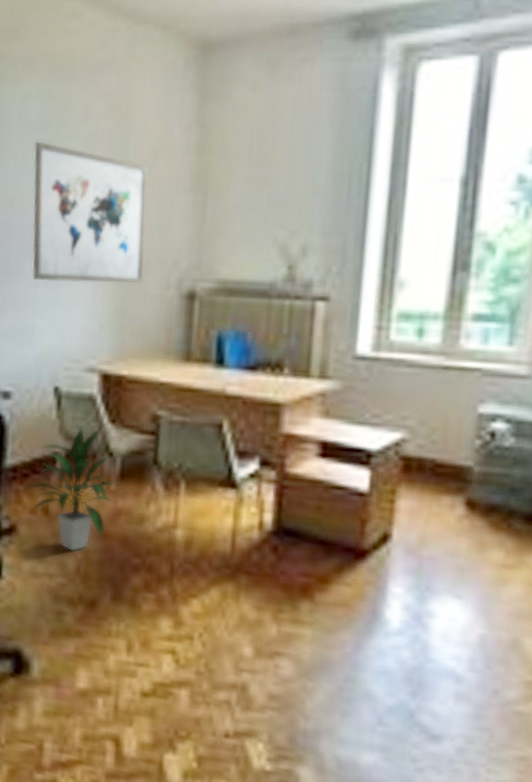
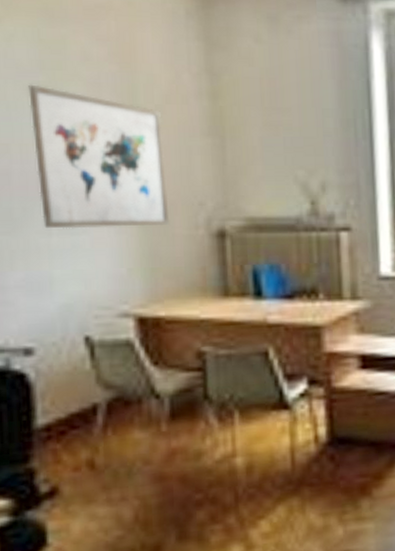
indoor plant: present [24,426,119,552] -> none [63,369,170,501]

